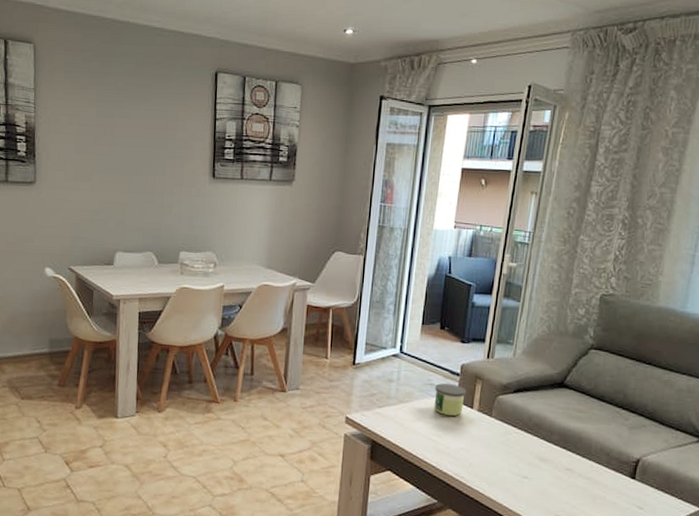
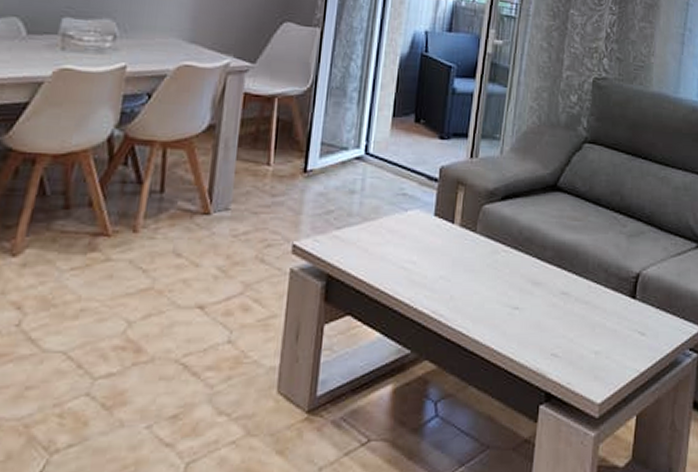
candle: present [434,383,467,416] -> none [407,191,447,234]

